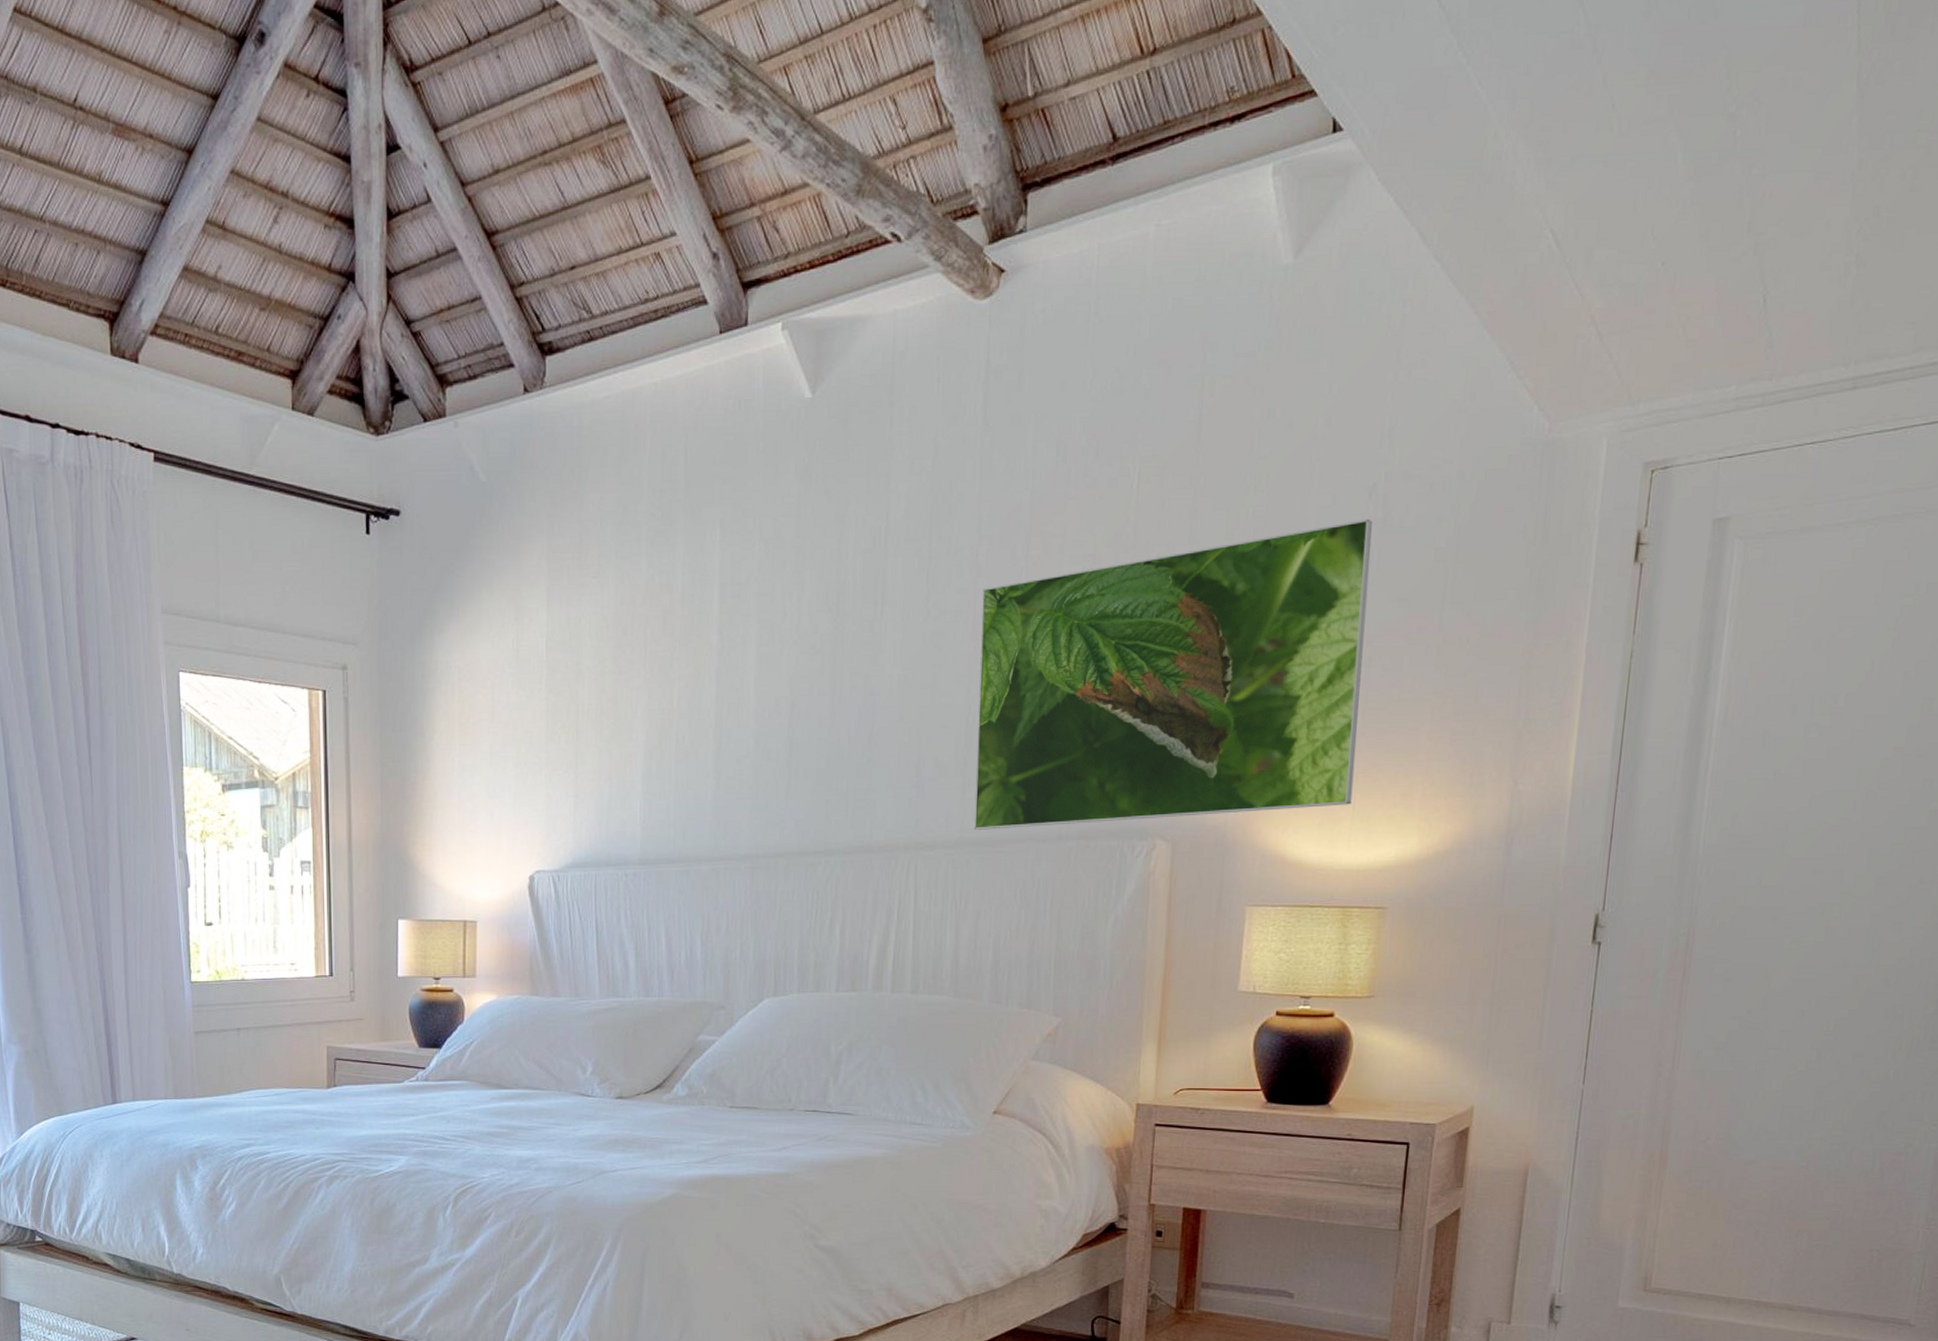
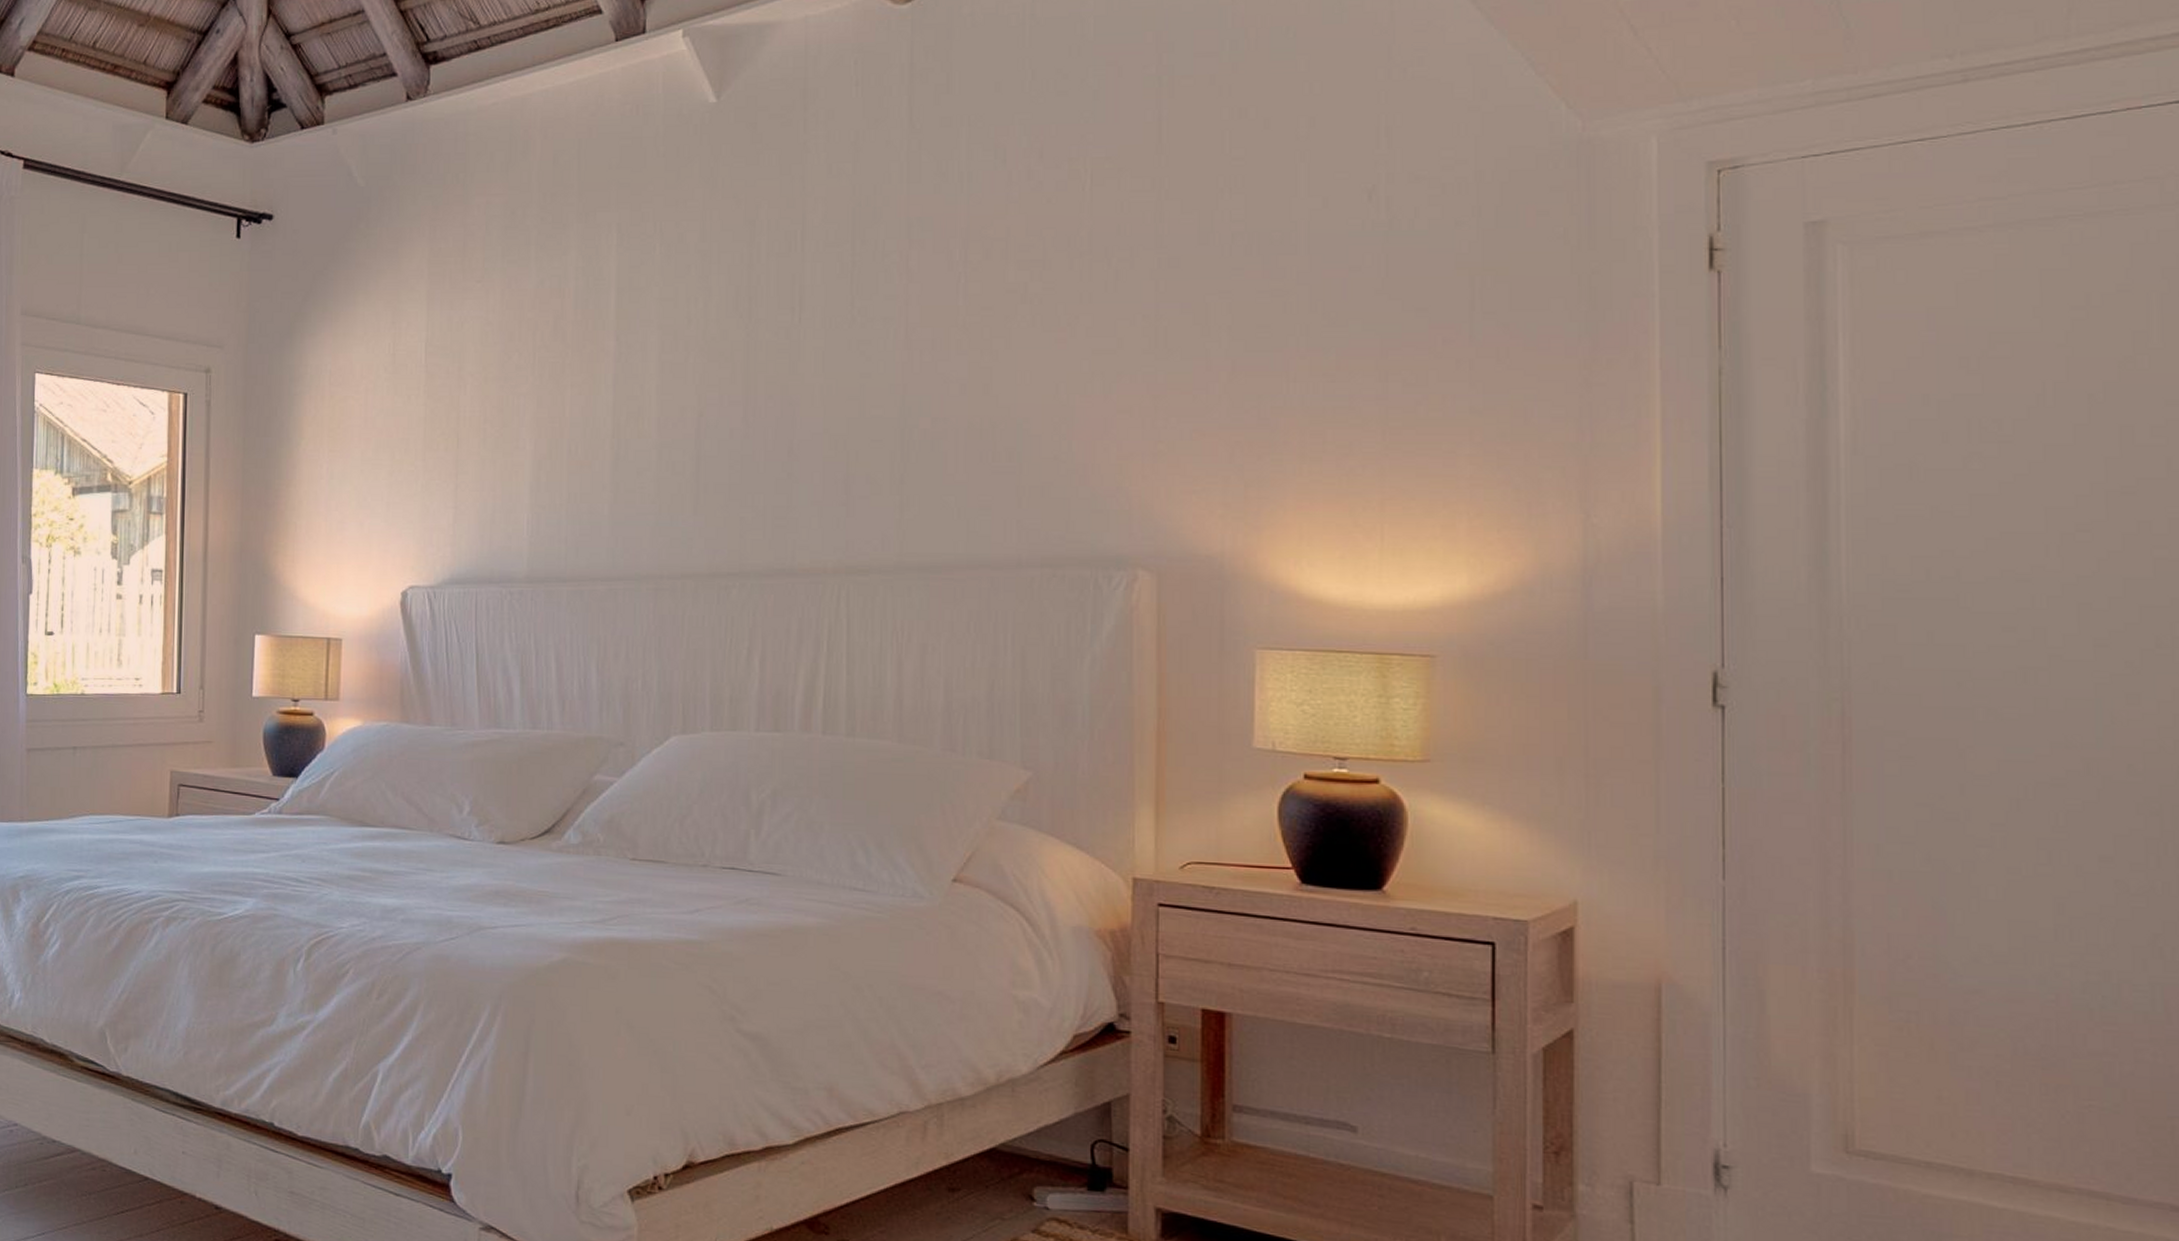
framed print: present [973,519,1373,830] -> none [914,222,1379,554]

